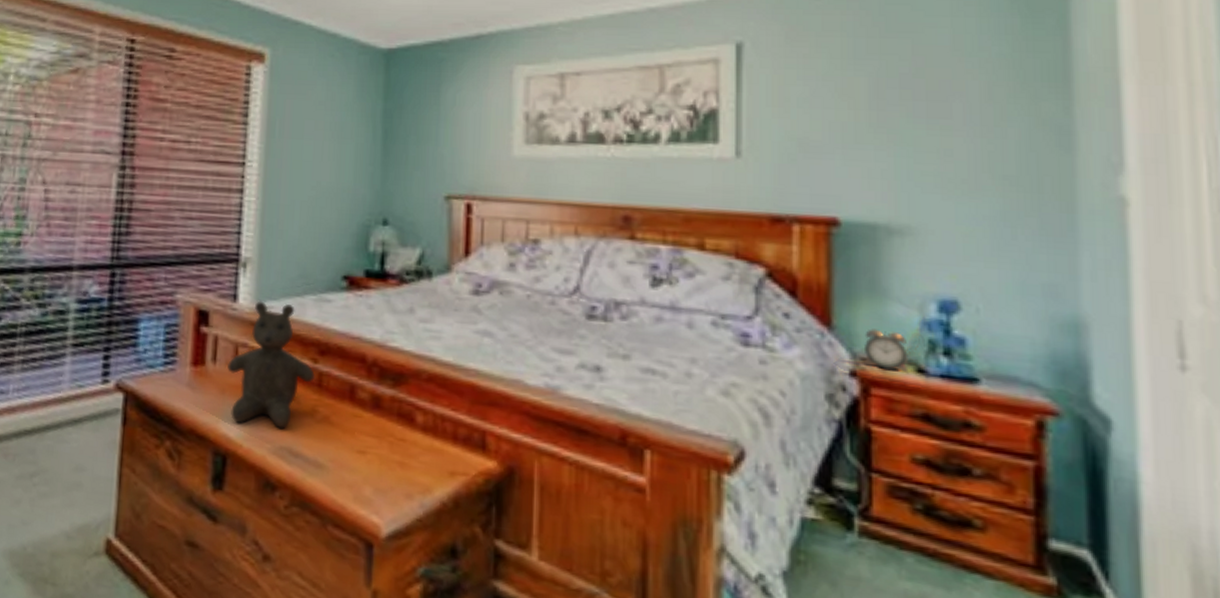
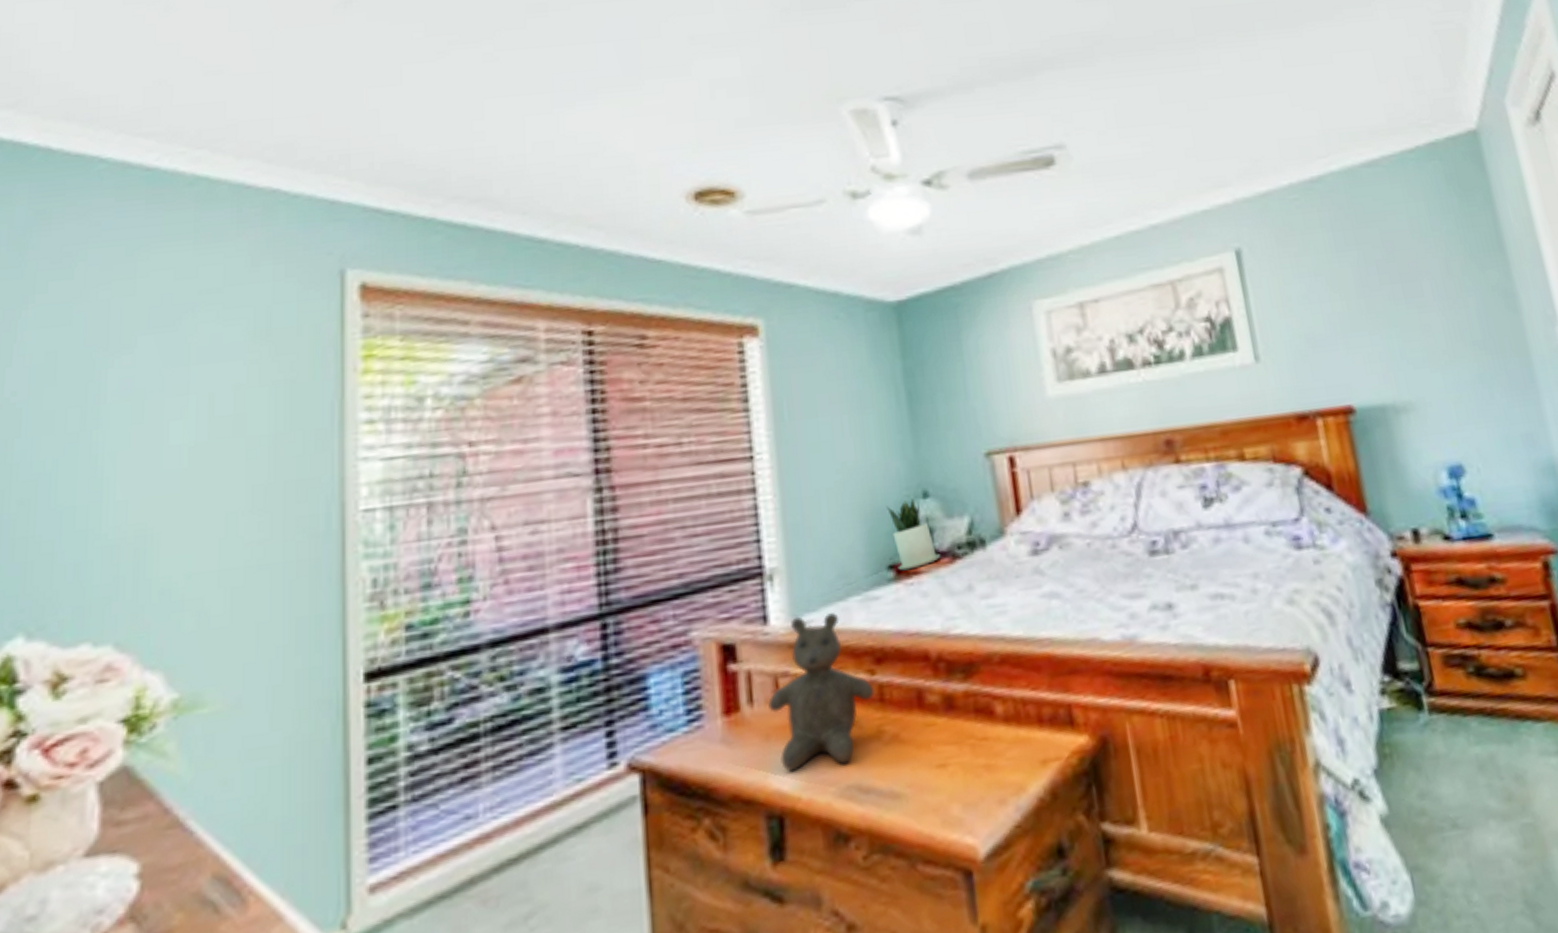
planter: none [350,223,391,284] -> present [887,498,941,571]
alarm clock: present [863,329,909,374] -> none [1395,505,1438,545]

